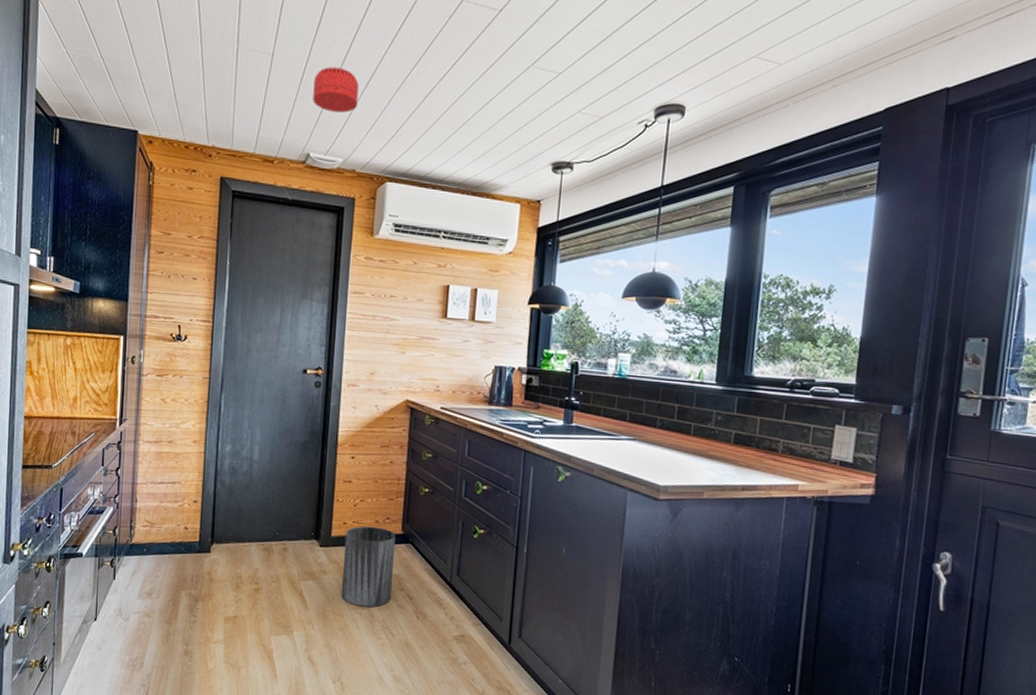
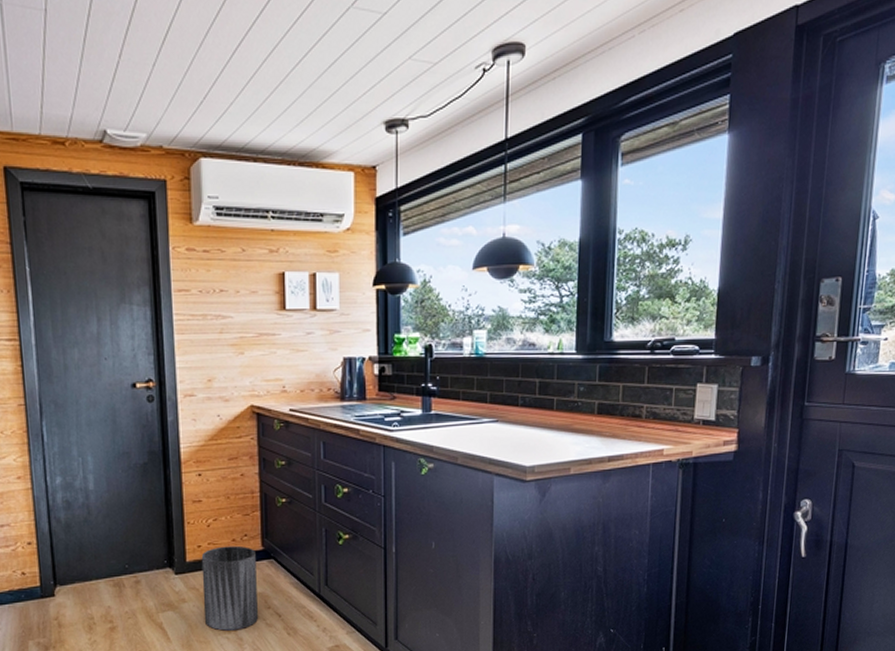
smoke detector: present [313,67,359,113] -> none [100,21,156,77]

